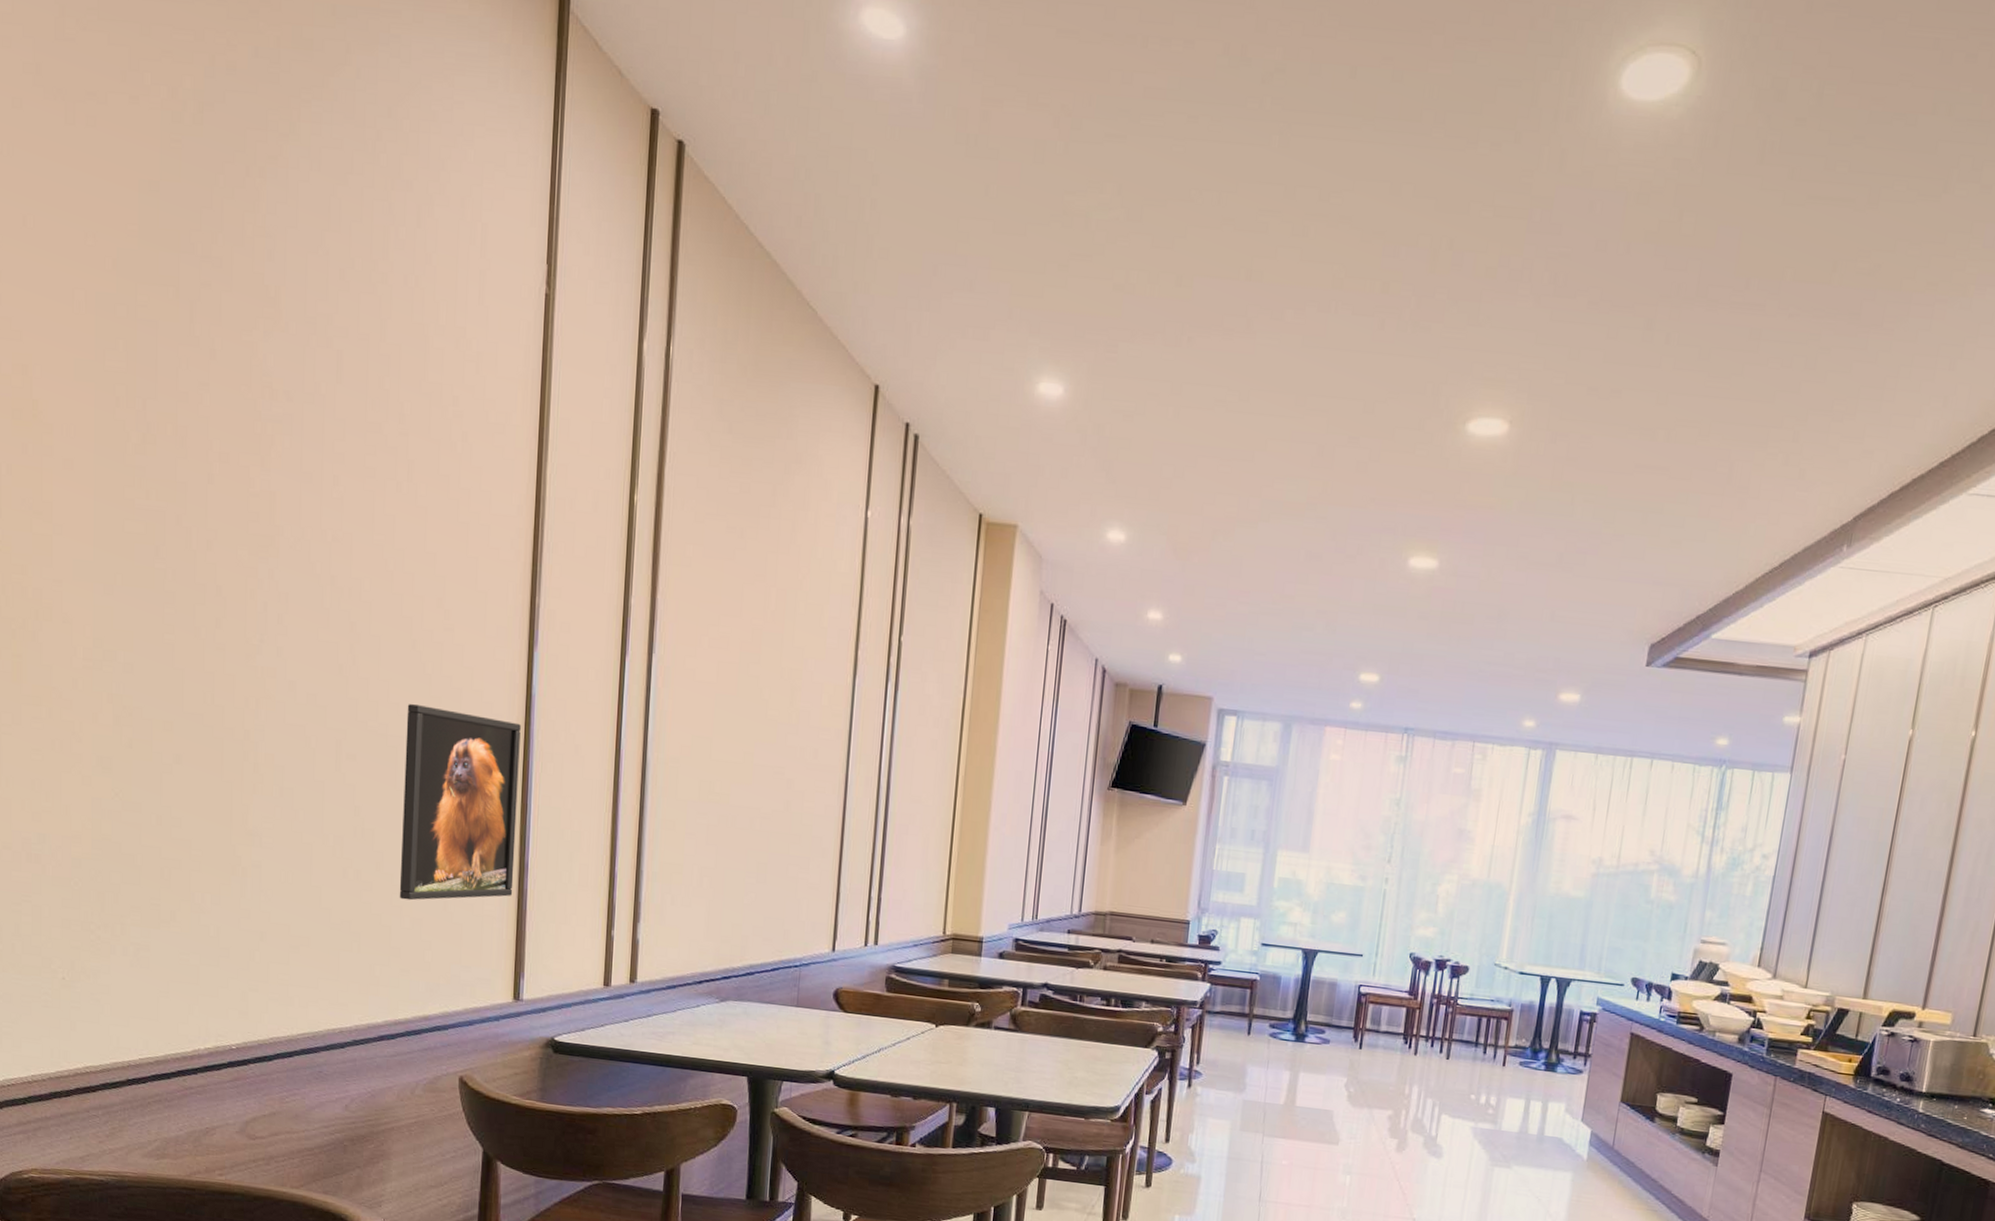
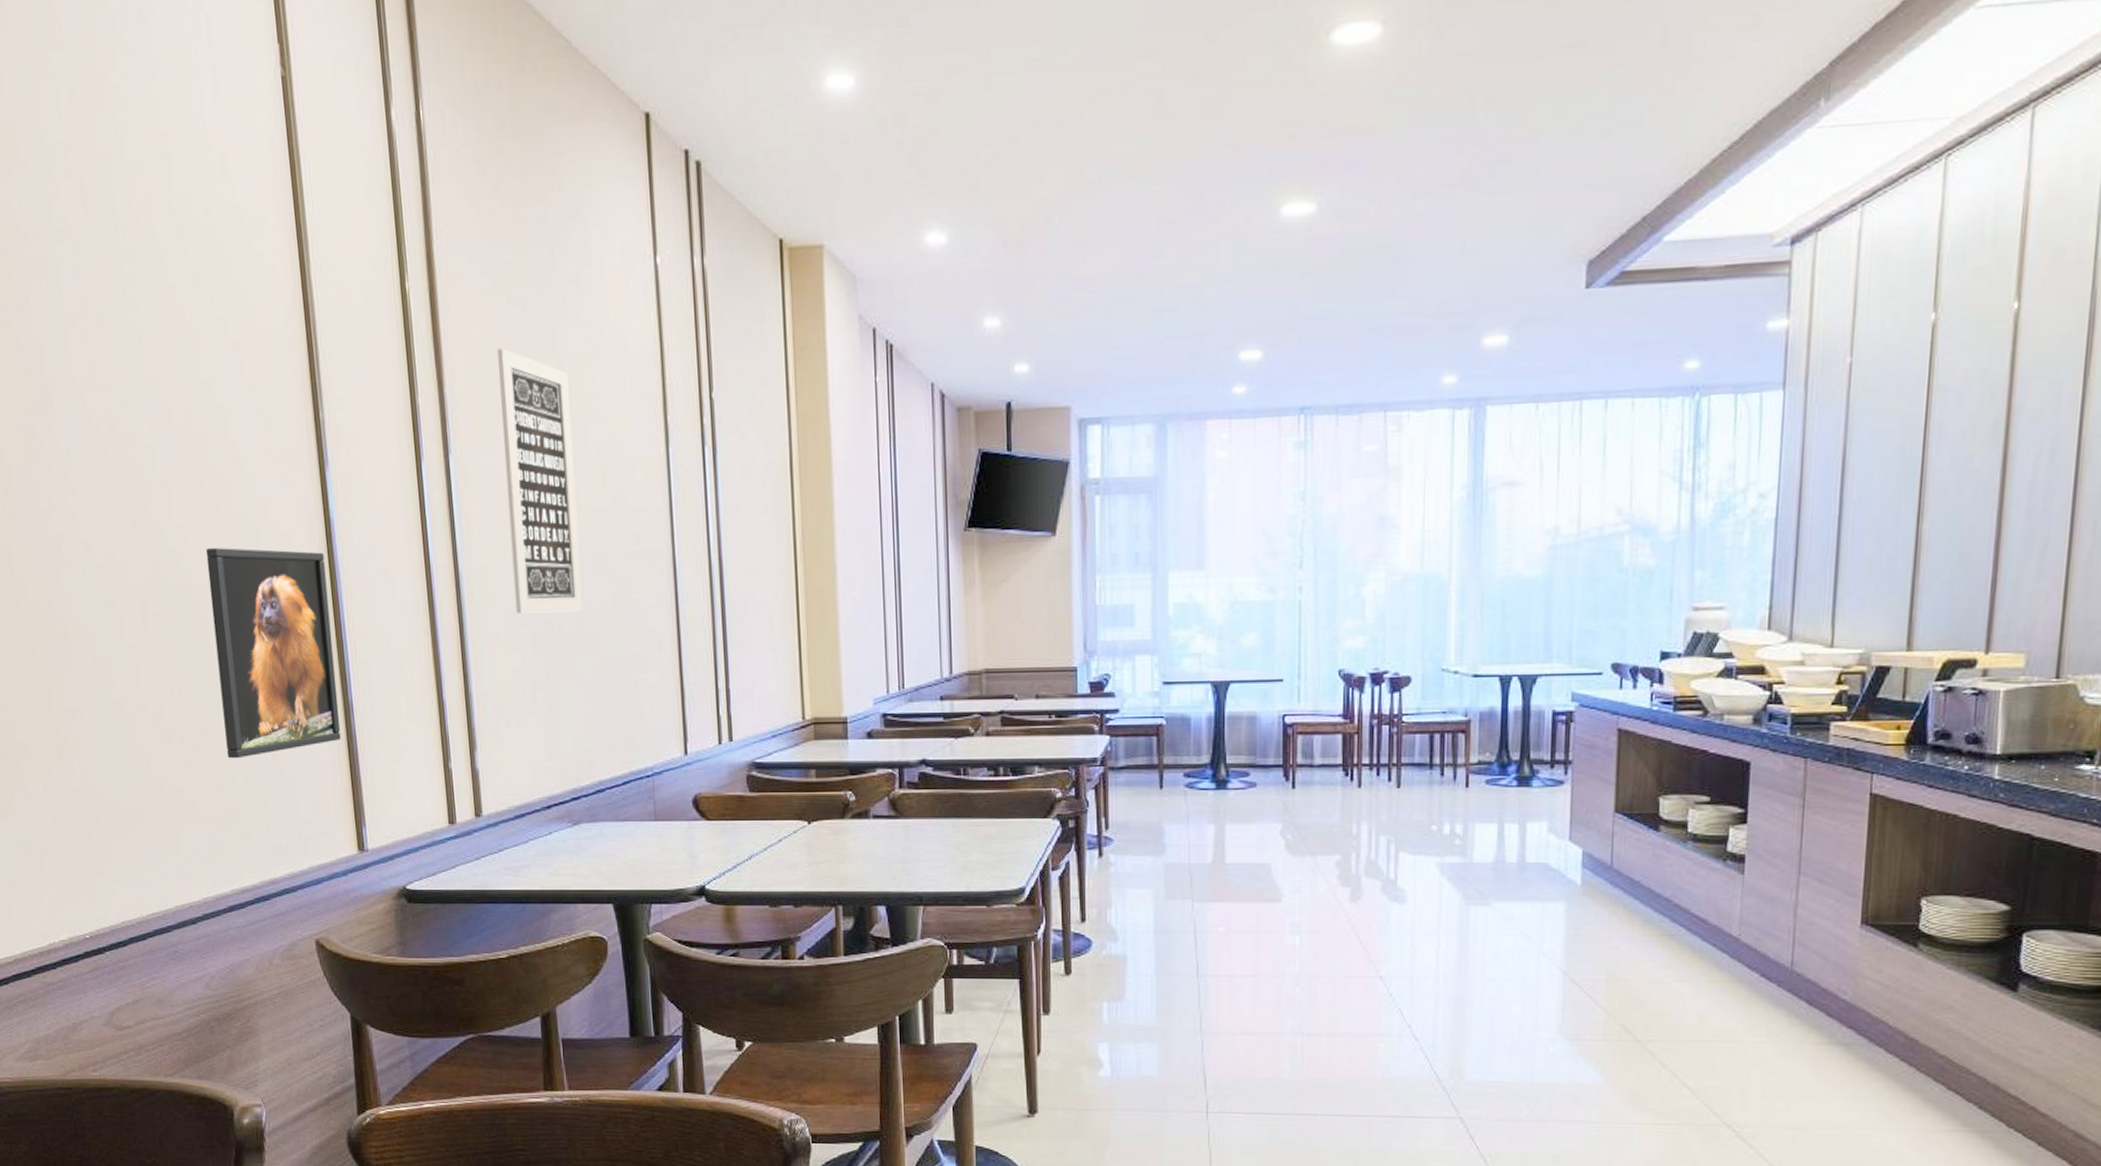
wall art: none [695,567,773,812] -> present [497,348,583,614]

